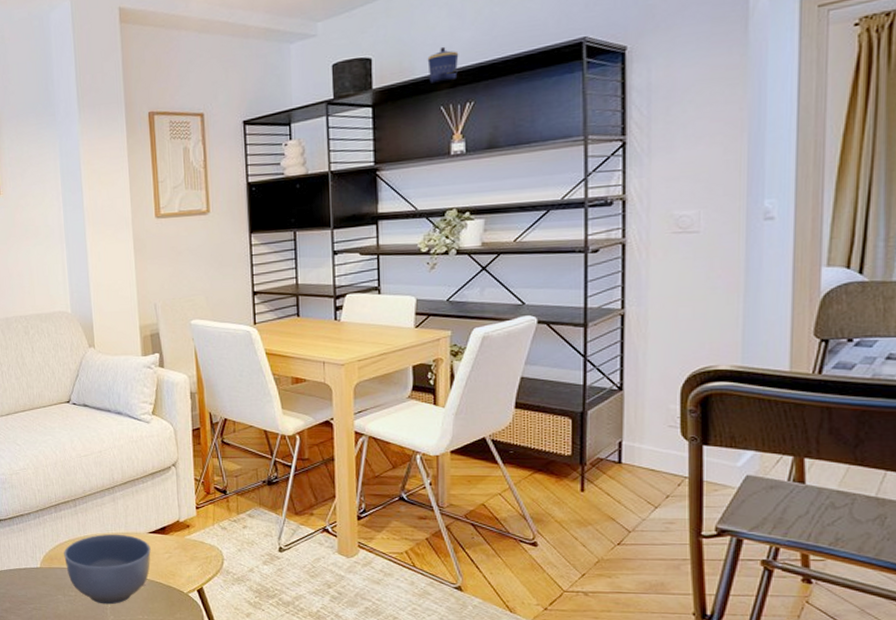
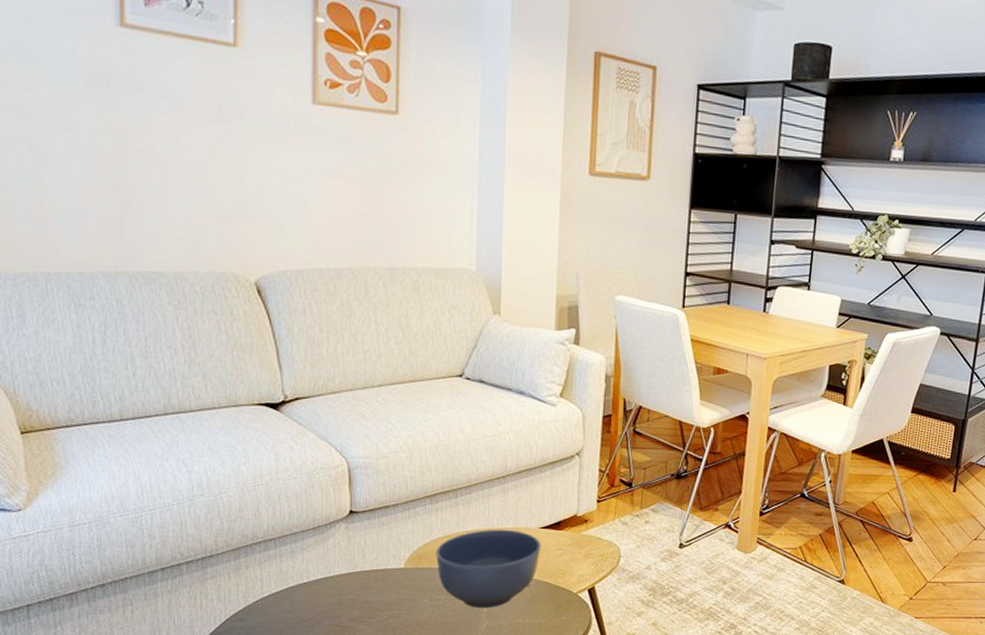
decorative jar: present [427,46,459,86] -> none [881,50,910,90]

